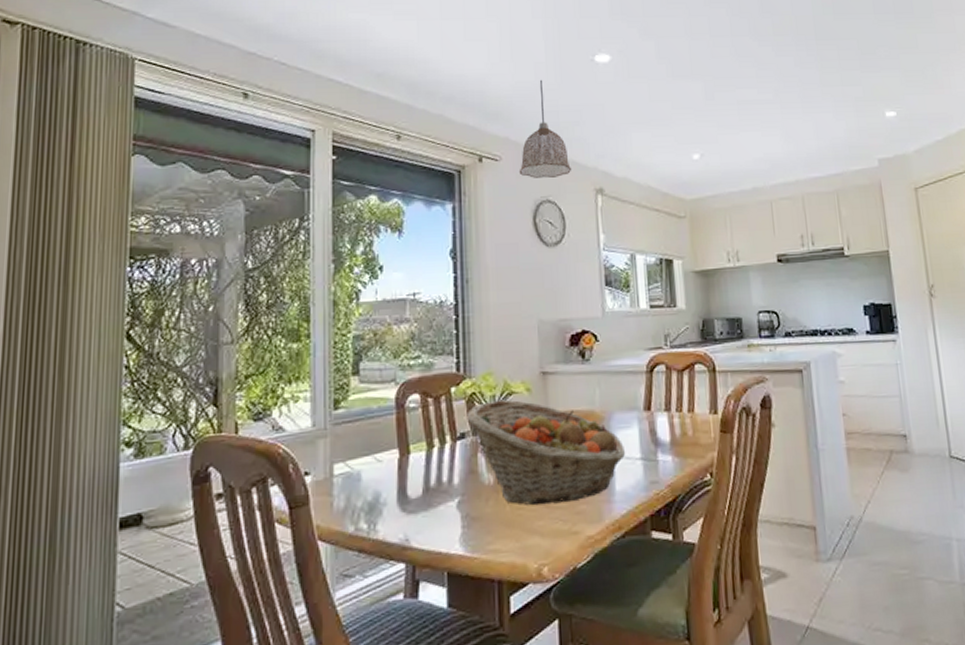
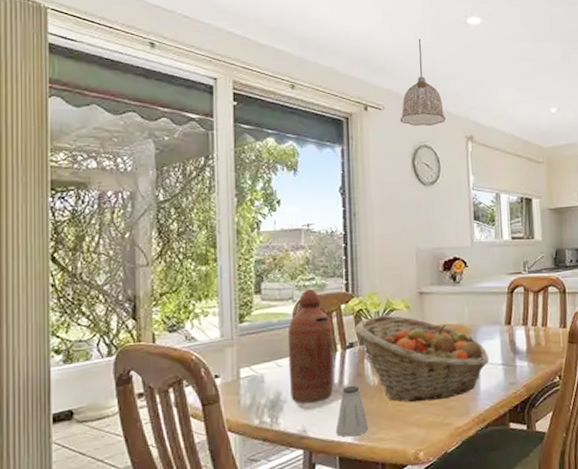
bottle: none [389,369,442,506] -> present [287,289,334,403]
saltshaker: none [443,484,482,548] -> present [335,385,368,437]

